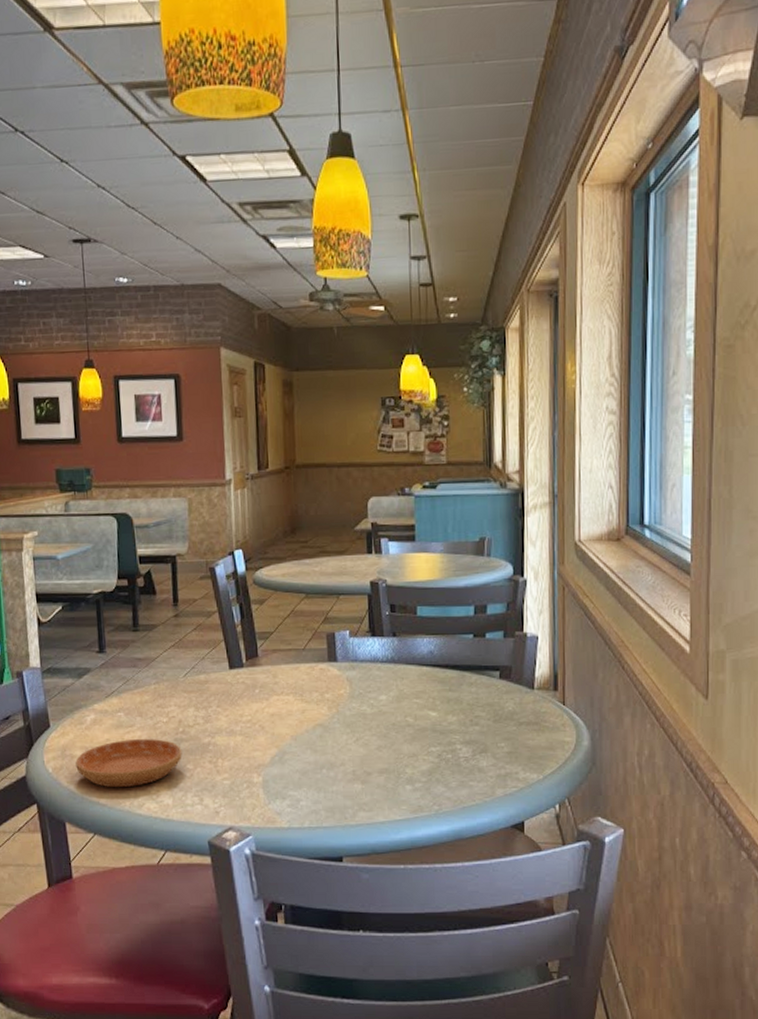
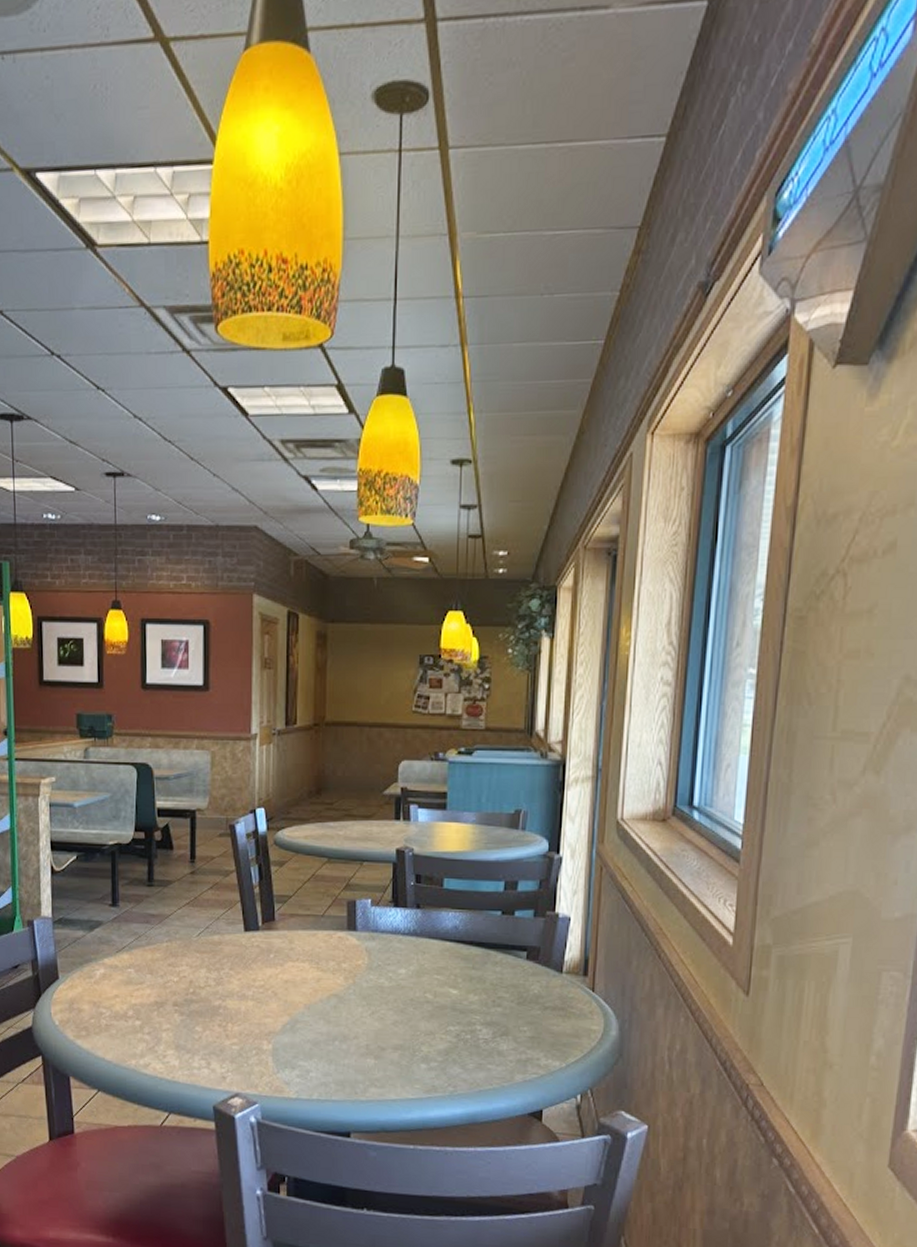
saucer: present [75,739,182,788] -> none [83,997,191,1046]

